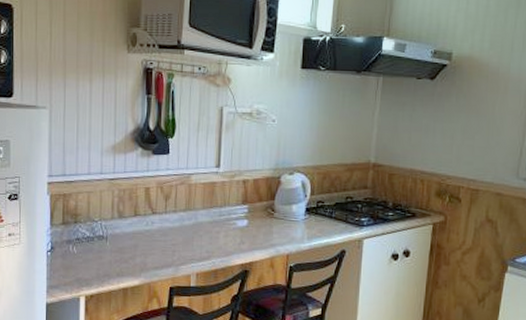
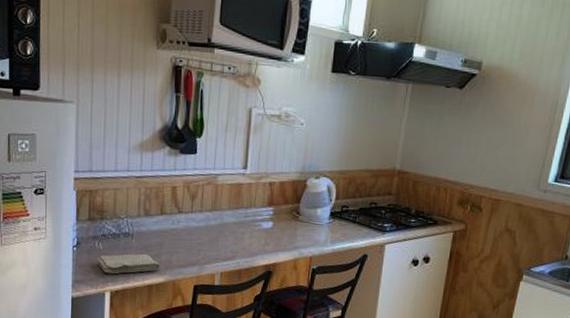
washcloth: none [71,256,135,279] -> present [97,253,160,274]

